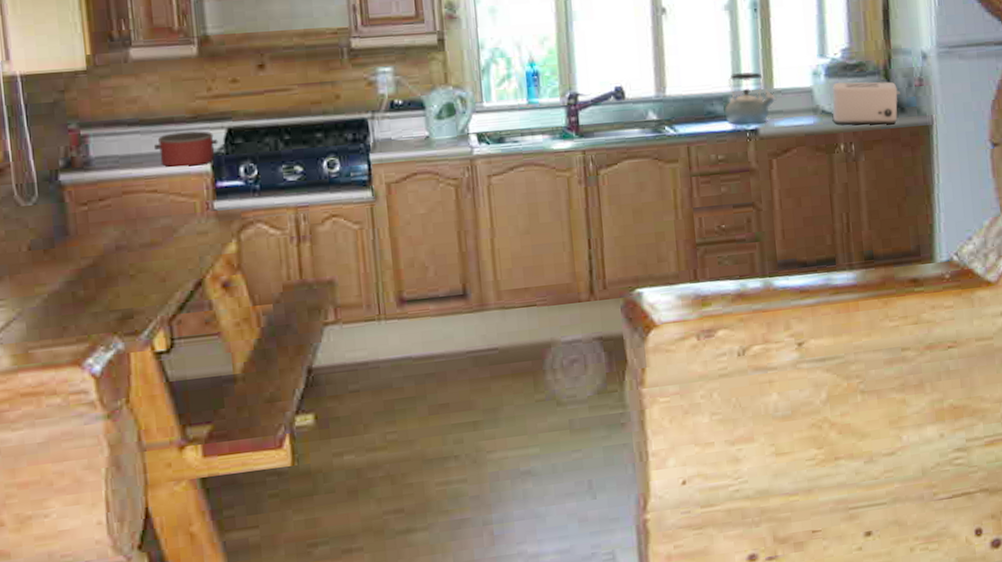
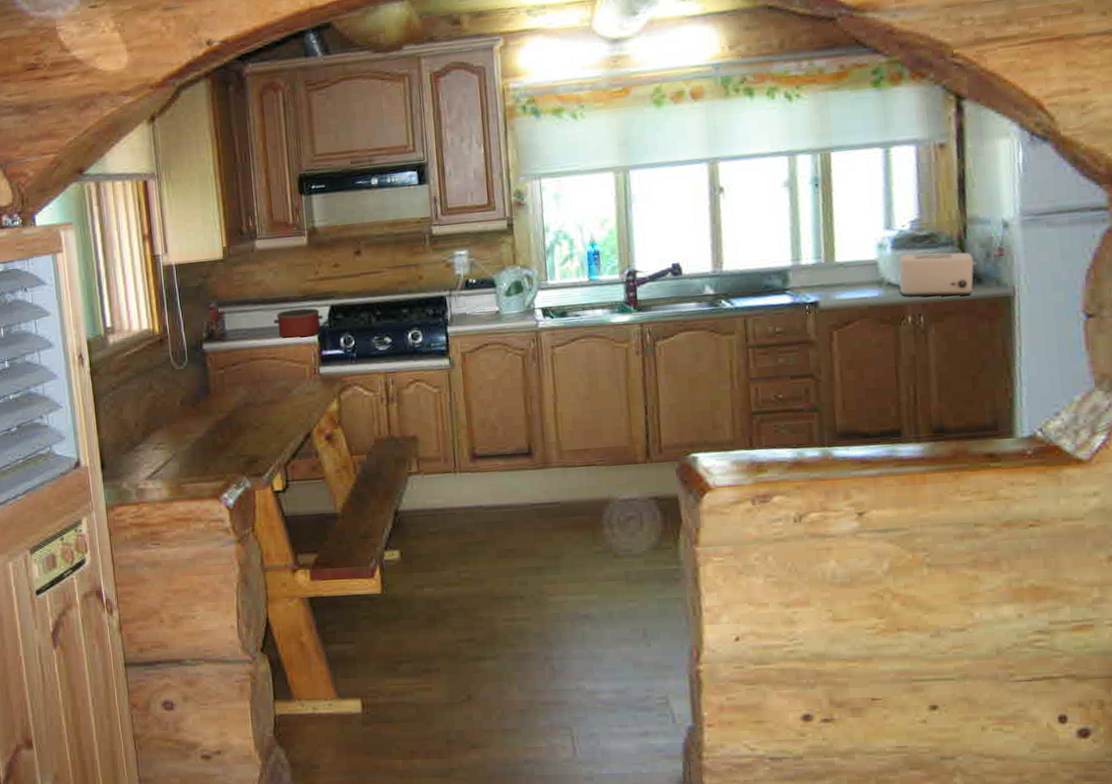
kettle: present [725,72,776,127] -> none [783,246,838,300]

